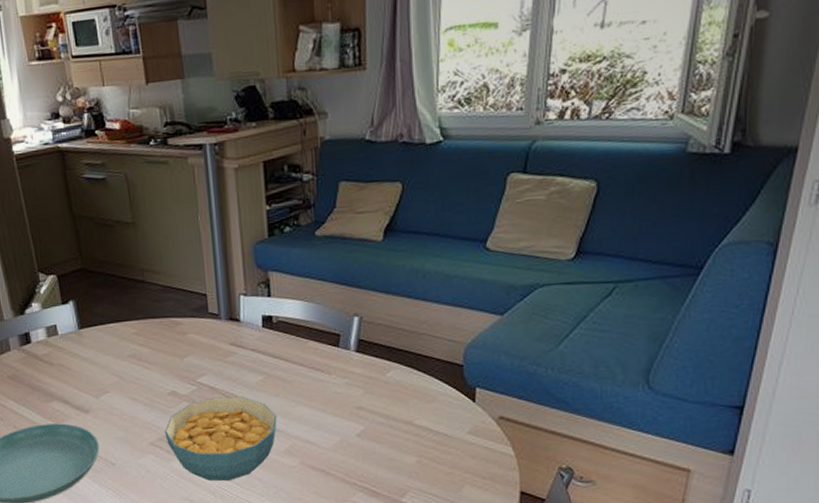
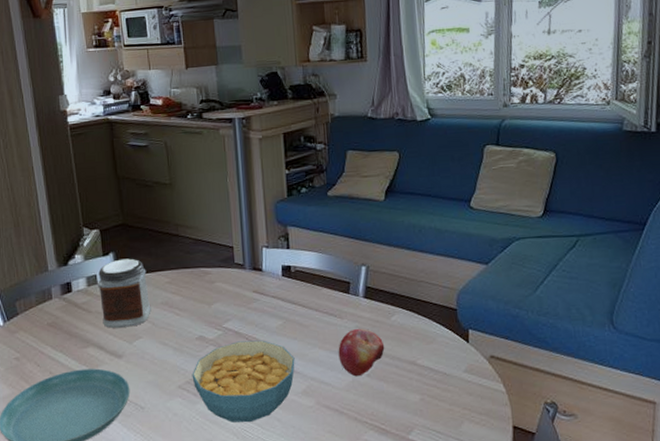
jar: none [58,307,118,382] -> present [98,258,151,328]
fruit: none [325,385,378,437] -> present [338,328,385,377]

